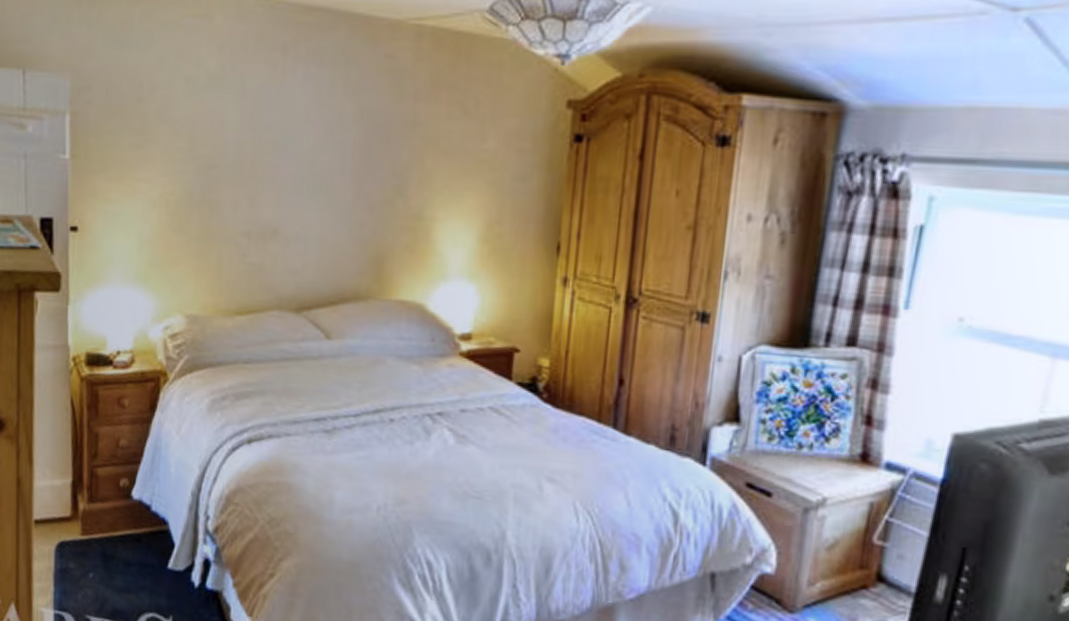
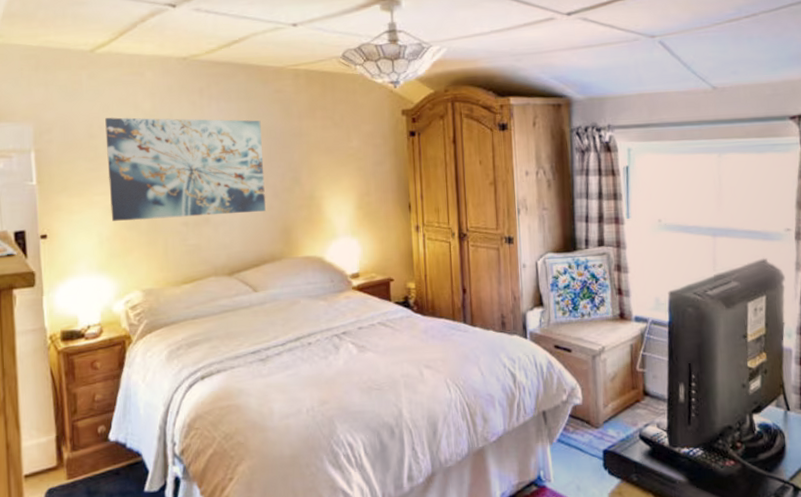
wall art: none [155,76,361,229] -> present [105,117,266,221]

